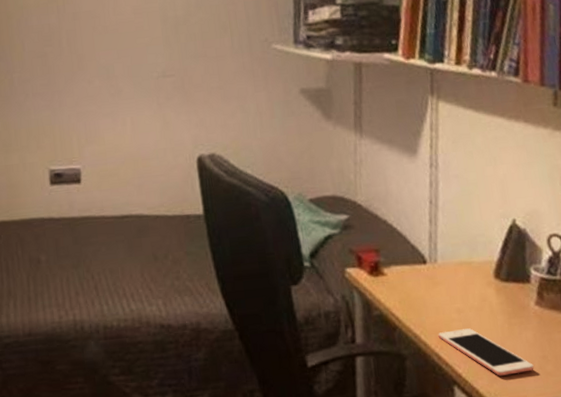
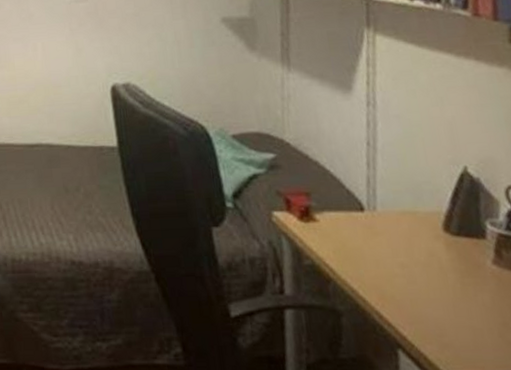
cell phone: present [438,328,534,376] -> none [378,286,493,342]

